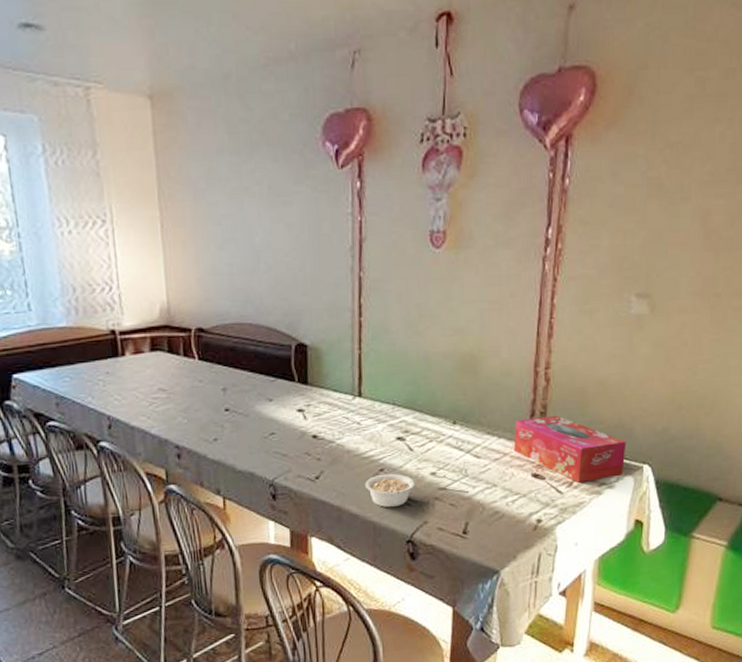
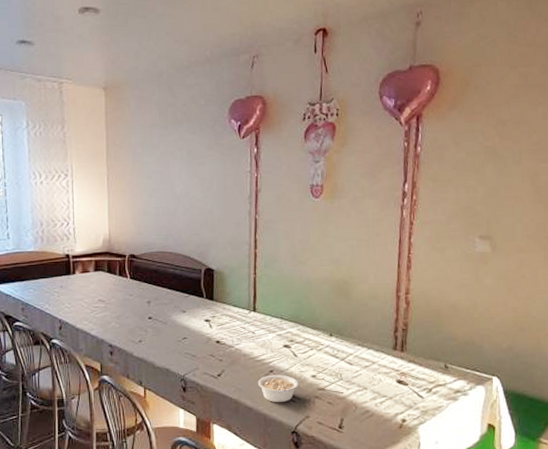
tissue box: present [513,415,626,483] -> none [380,332,477,389]

